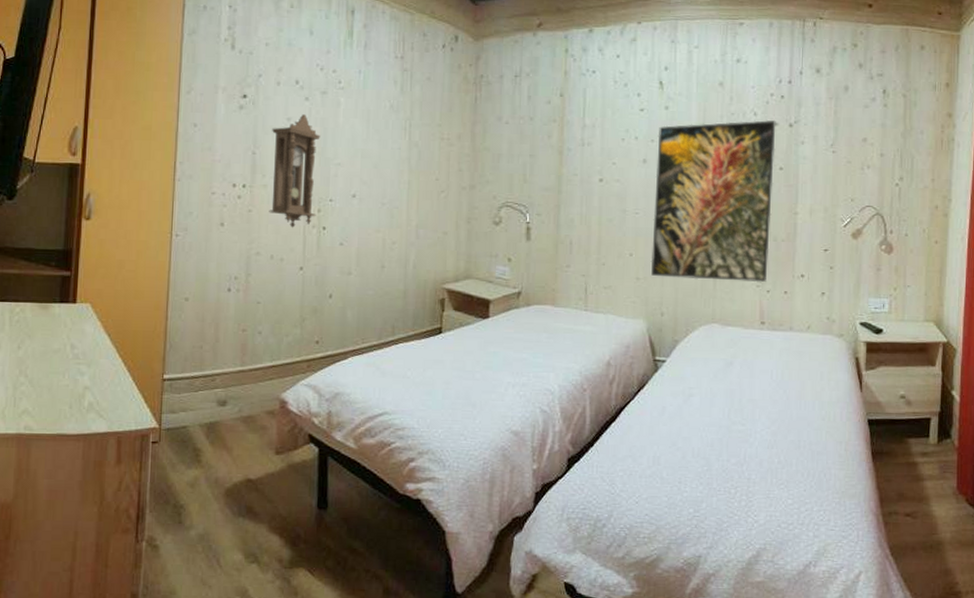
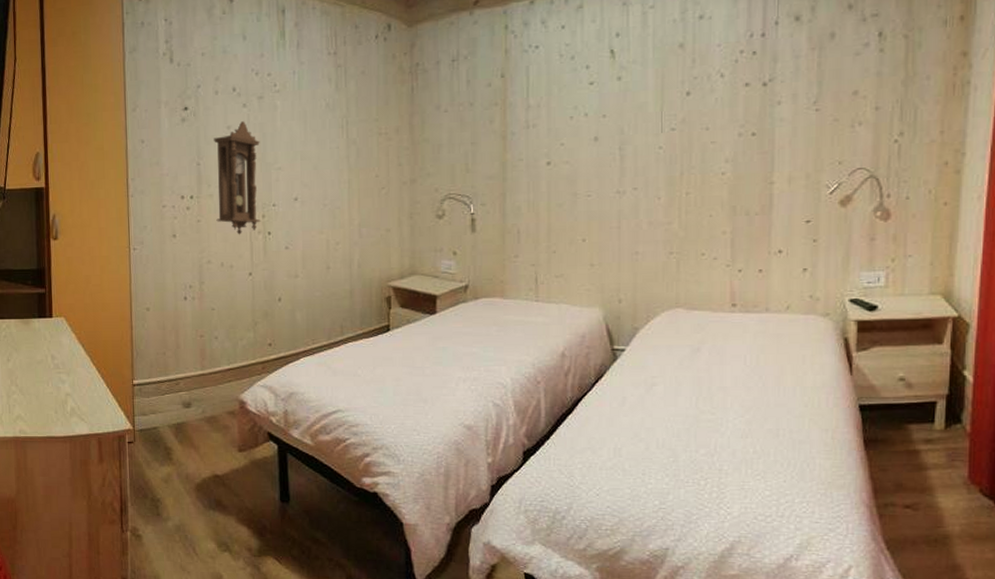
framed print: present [650,119,776,283] -> none [605,79,747,262]

